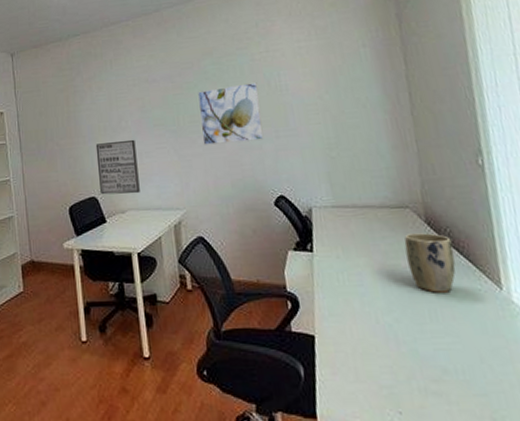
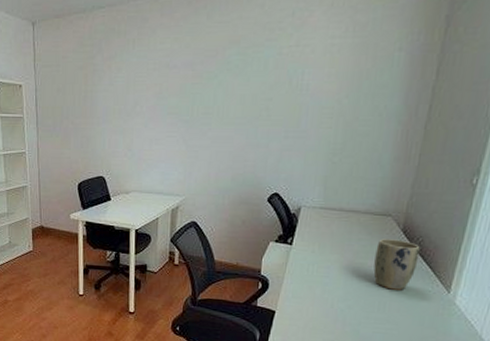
wall art: present [95,139,140,195] -> none [108,125,147,178]
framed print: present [198,82,264,145] -> none [212,79,279,139]

